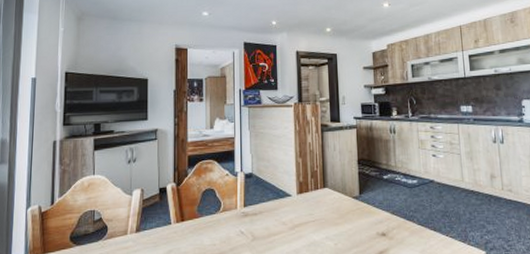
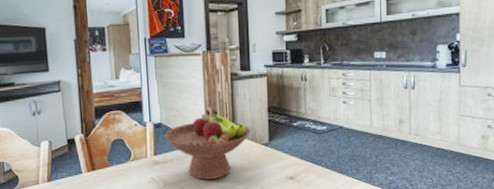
fruit bowl: none [254,160,341,234] -> present [164,109,250,180]

